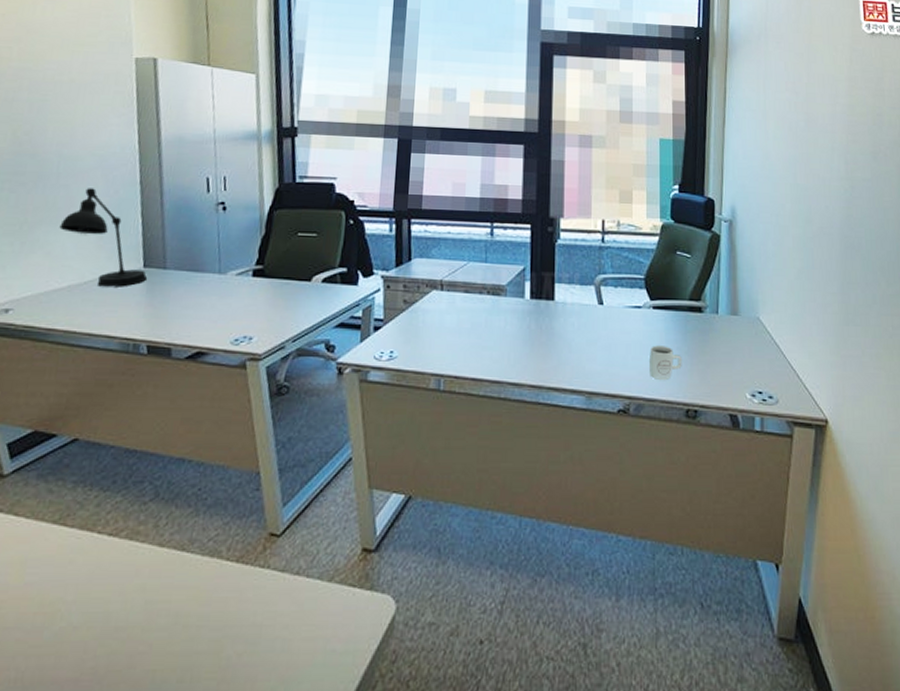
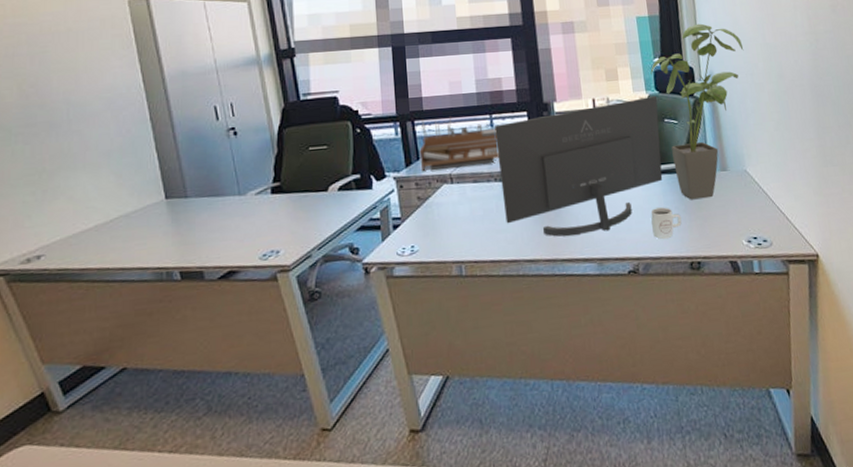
desk lamp: present [59,188,147,287] -> none [78,130,170,223]
desk organizer: none [411,219,496,275] -> present [419,117,499,172]
computer monitor: none [493,224,672,363] -> present [495,95,663,237]
house plant: none [668,154,772,343] -> present [650,23,744,200]

